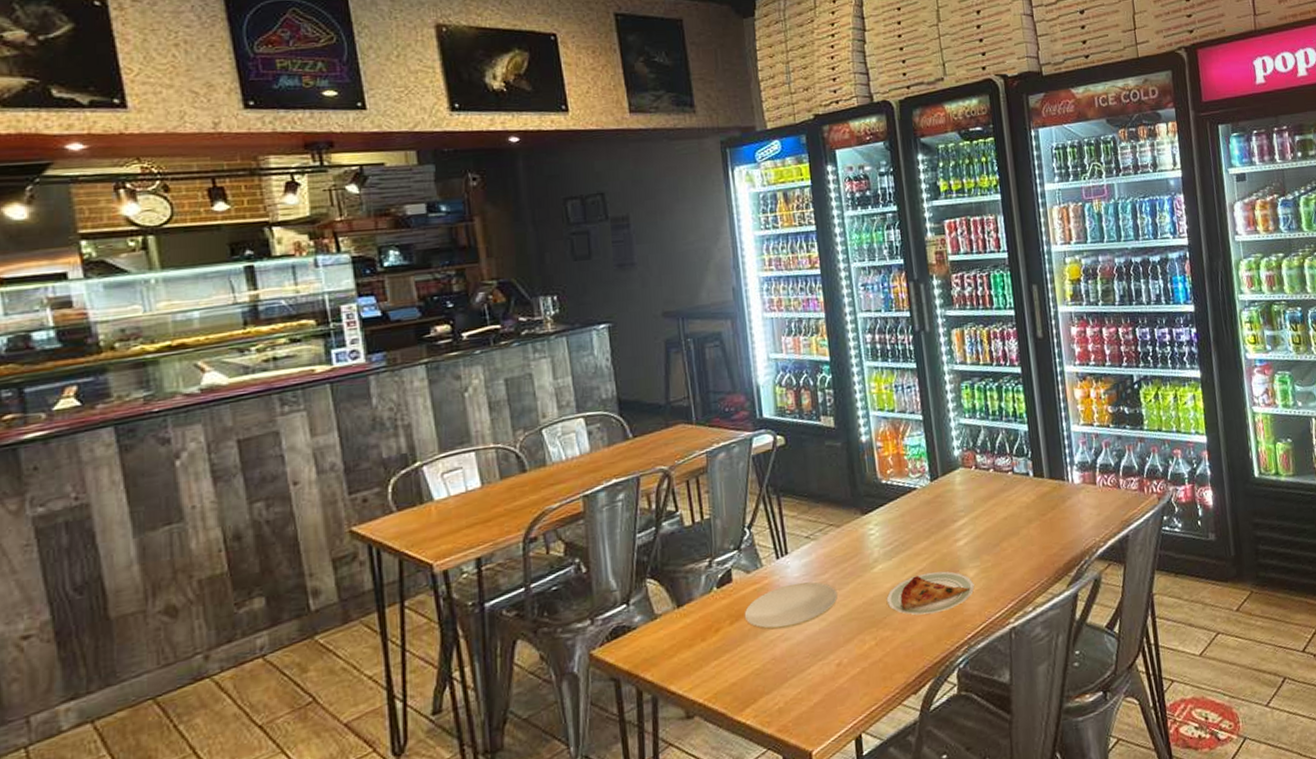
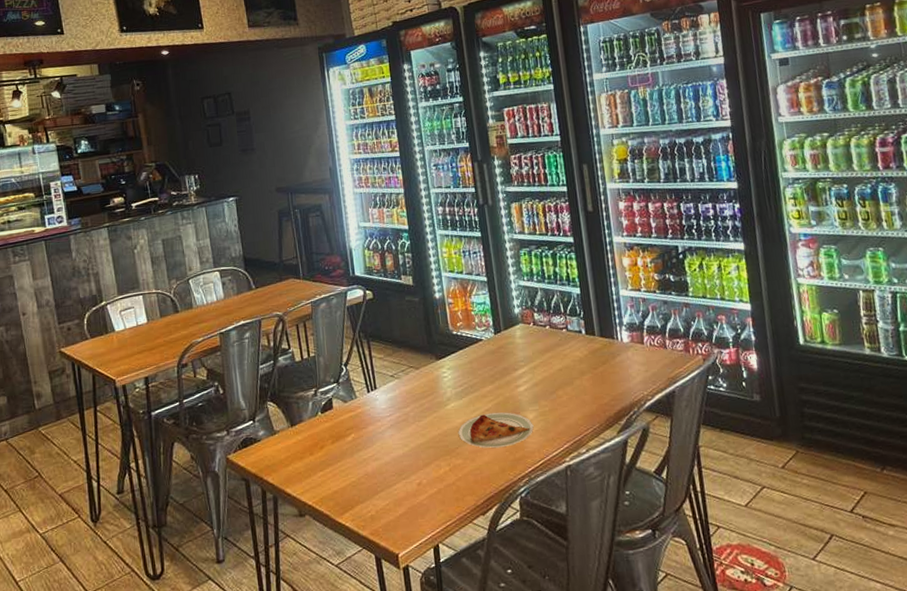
plate: present [744,581,838,630] -> none [342,413,418,451]

